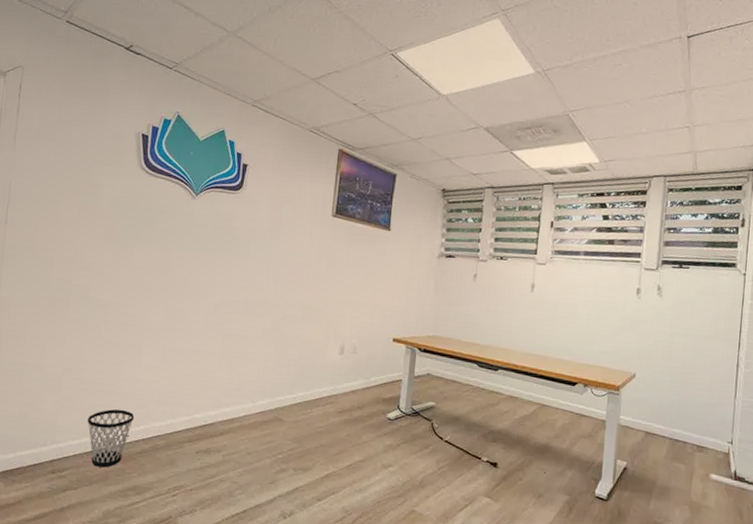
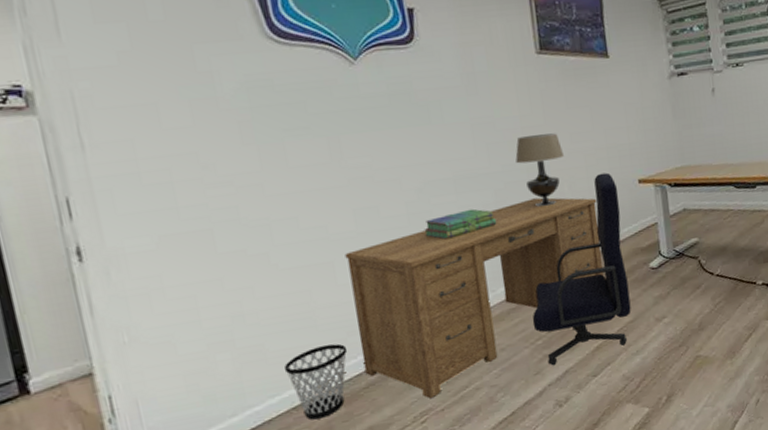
desk: none [142,333,354,478] -> present [345,197,603,399]
stack of books: none [213,329,270,350] -> present [424,209,497,240]
office chair: none [278,325,374,481] -> present [532,172,631,366]
table lamp: none [296,280,336,343] -> present [515,133,565,207]

